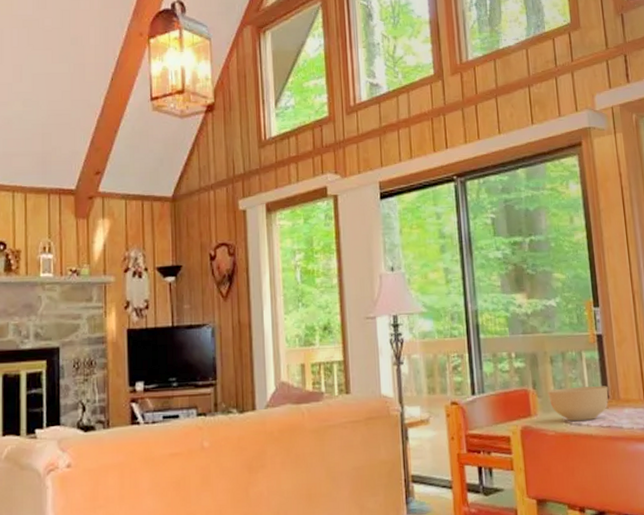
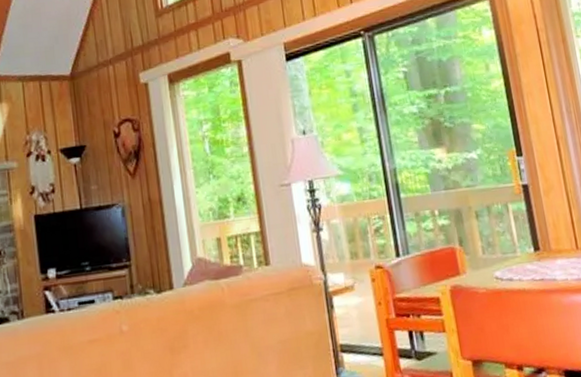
bowl: present [548,386,609,422] -> none [475,237,540,277]

